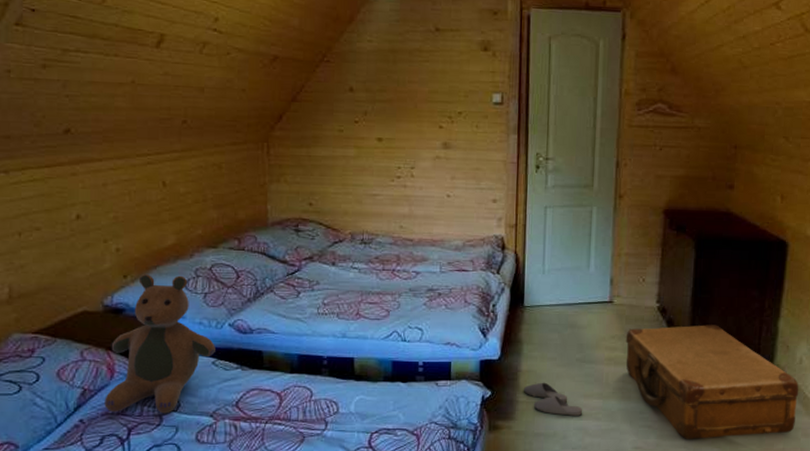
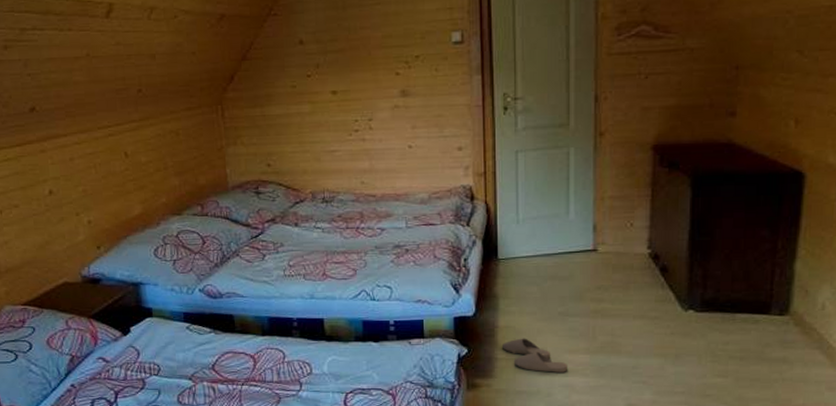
teddy bear: present [104,273,215,414] -> none [91,243,188,378]
suitcase: present [625,325,799,439] -> none [613,270,822,395]

